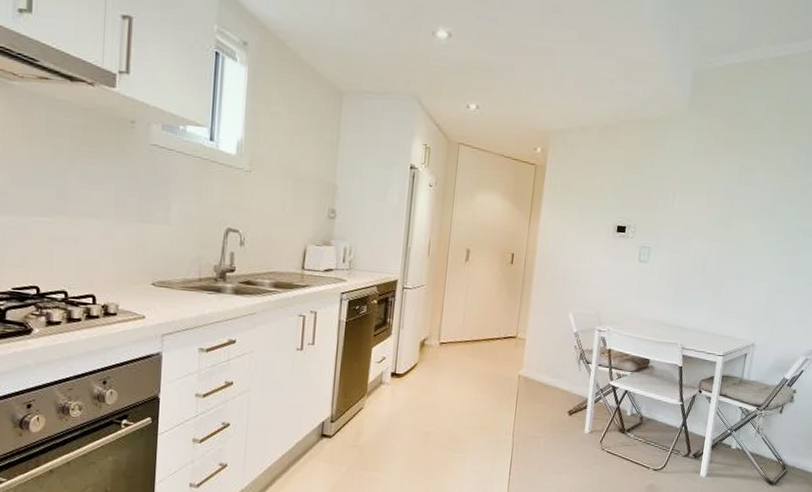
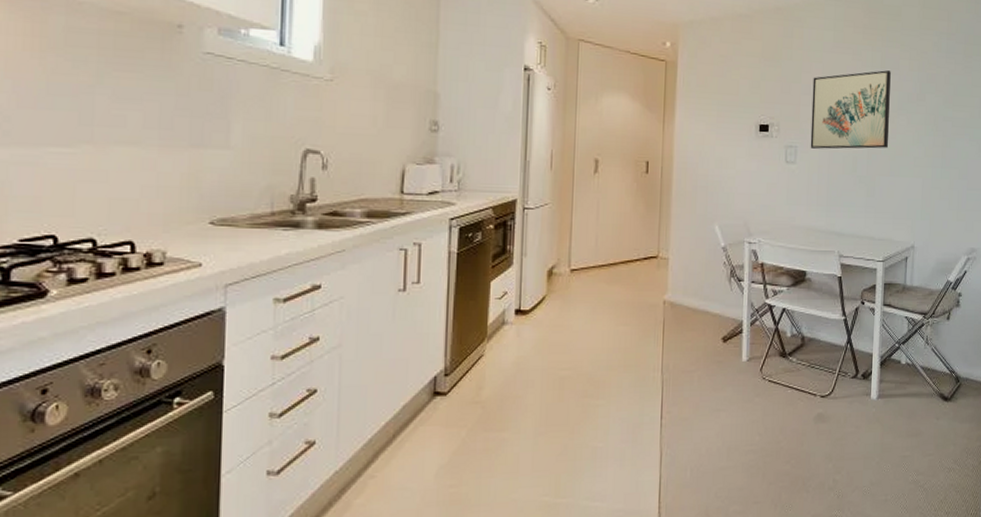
wall art: none [663,181,748,254] -> present [810,70,891,149]

